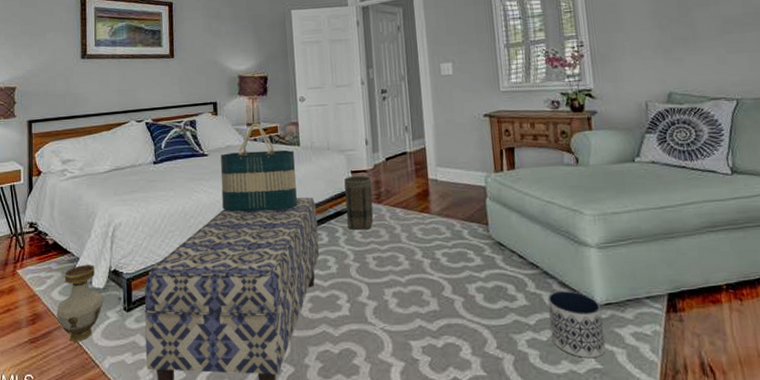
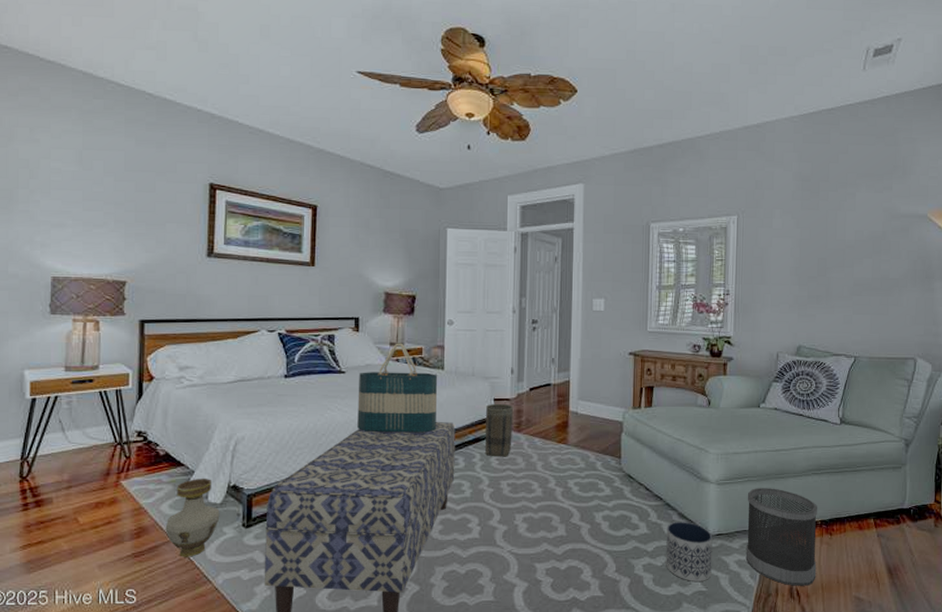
wastebasket: none [634,249,731,361] -> present [745,488,818,586]

